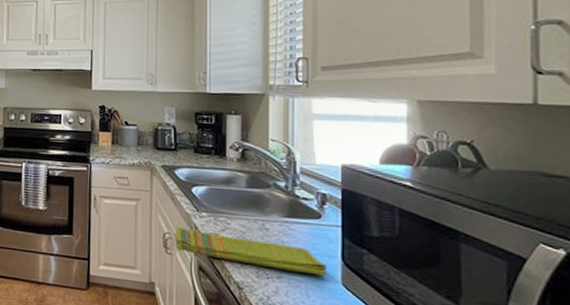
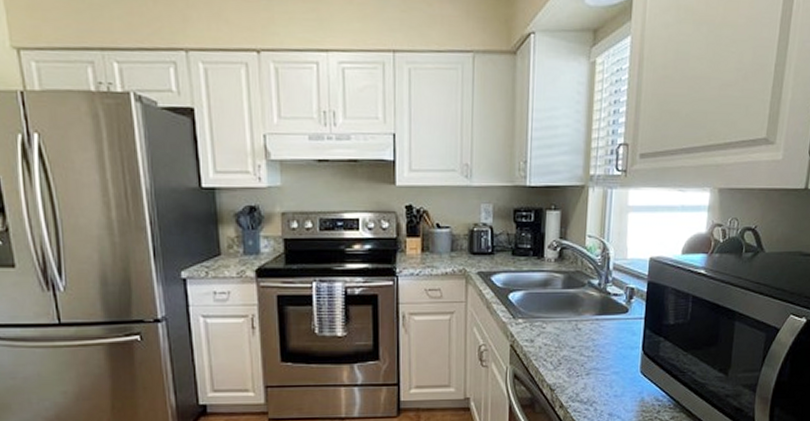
dish towel: present [175,226,327,277] -> none [491,336,630,367]

